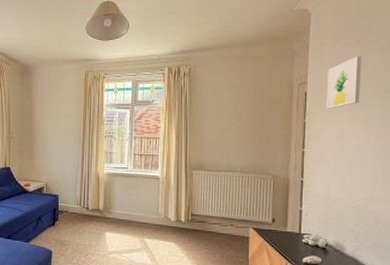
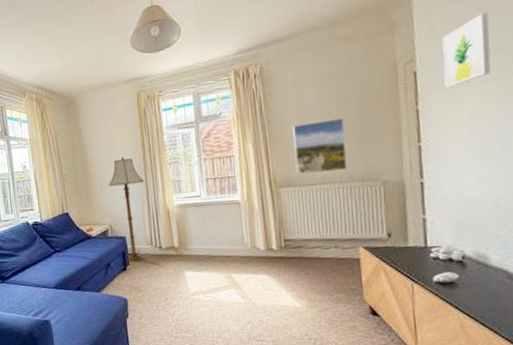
floor lamp: none [49,125,82,218] -> present [108,157,145,261]
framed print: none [207,119,249,162] -> present [292,118,347,174]

